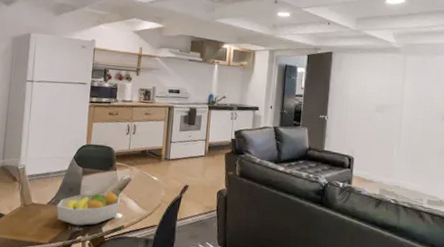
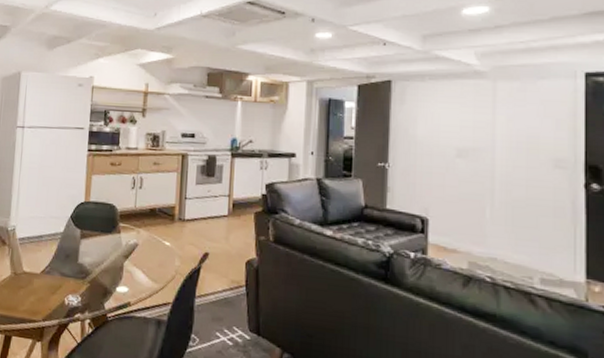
fruit bowl: present [56,191,121,226] -> none [51,258,126,301]

